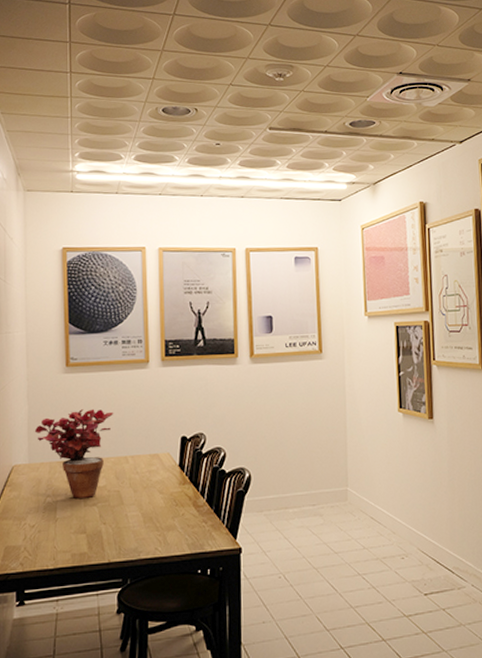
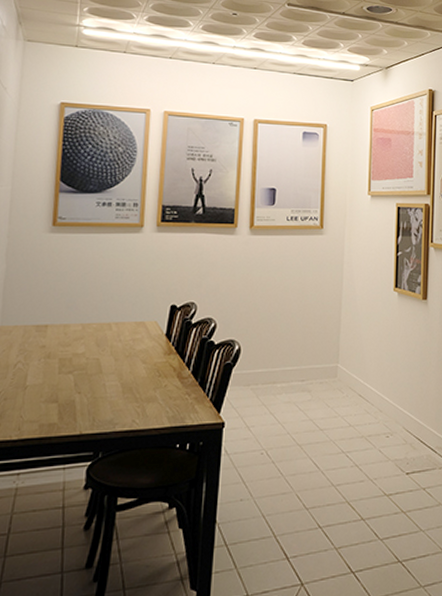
potted plant: present [34,409,114,498] -> none [10,271,101,365]

